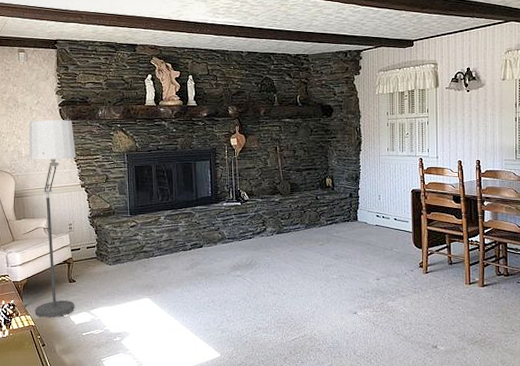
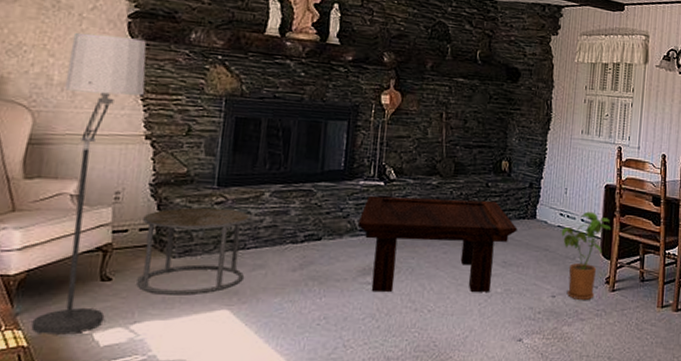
side table: none [88,230,155,290] -> present [136,207,250,295]
coffee table: none [226,210,344,281] -> present [357,195,518,292]
house plant: none [379,212,419,282] -> present [561,211,611,301]

